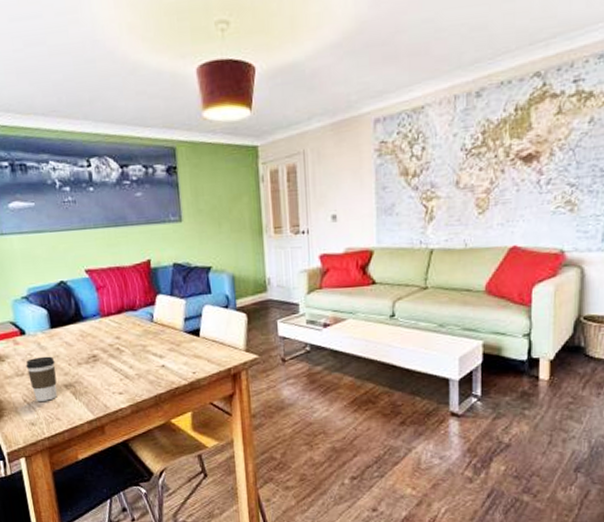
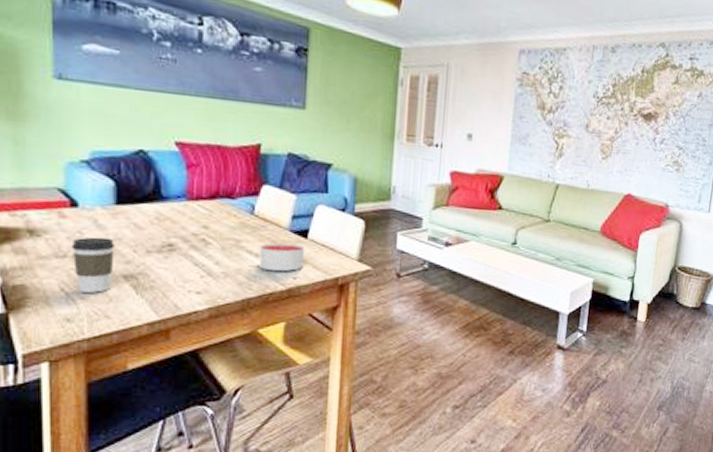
candle: none [162,342,200,369] -> present [259,242,305,272]

